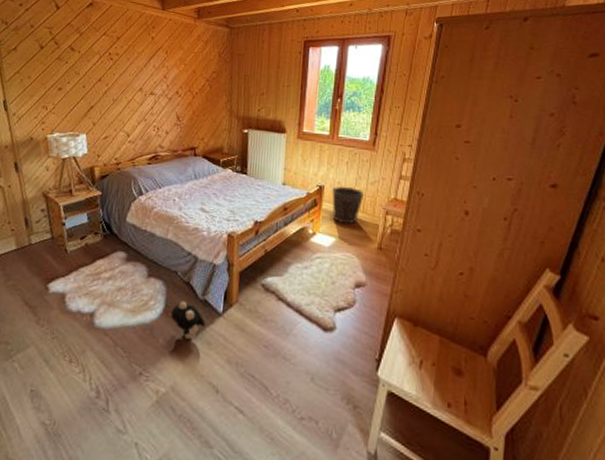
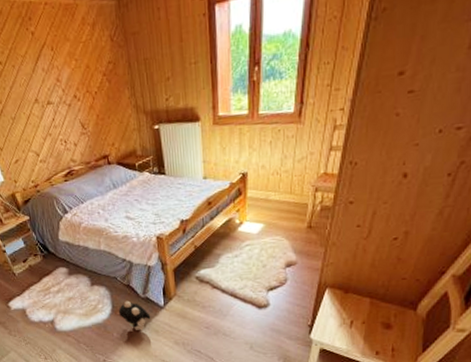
waste bin: present [332,186,365,225] -> none [256,168,292,209]

